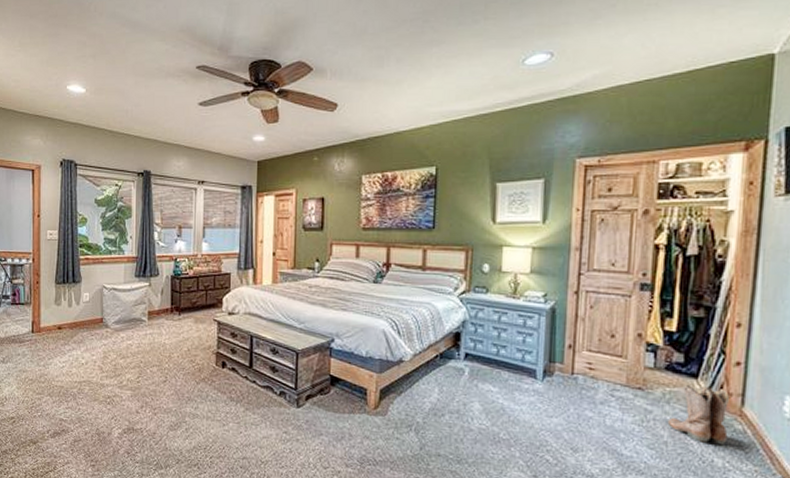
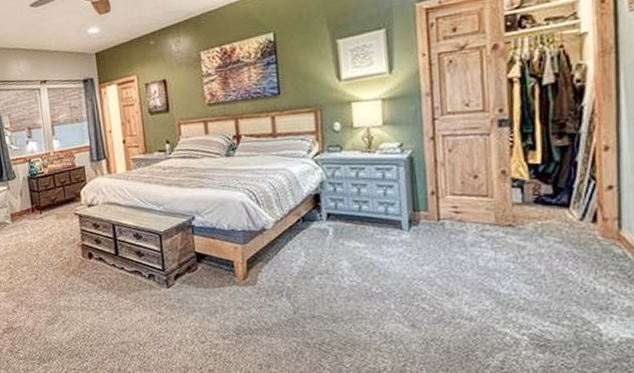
boots: present [667,385,729,446] -> none [543,214,608,272]

